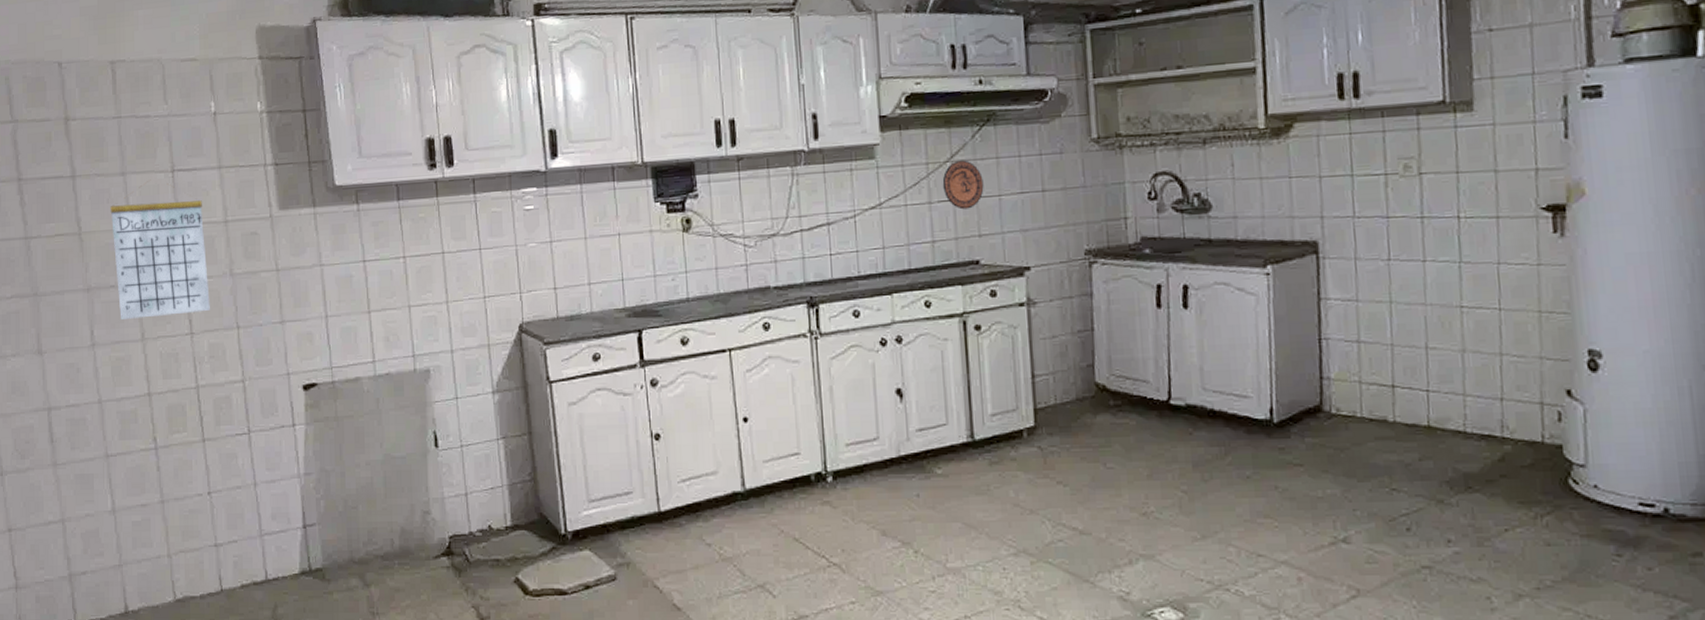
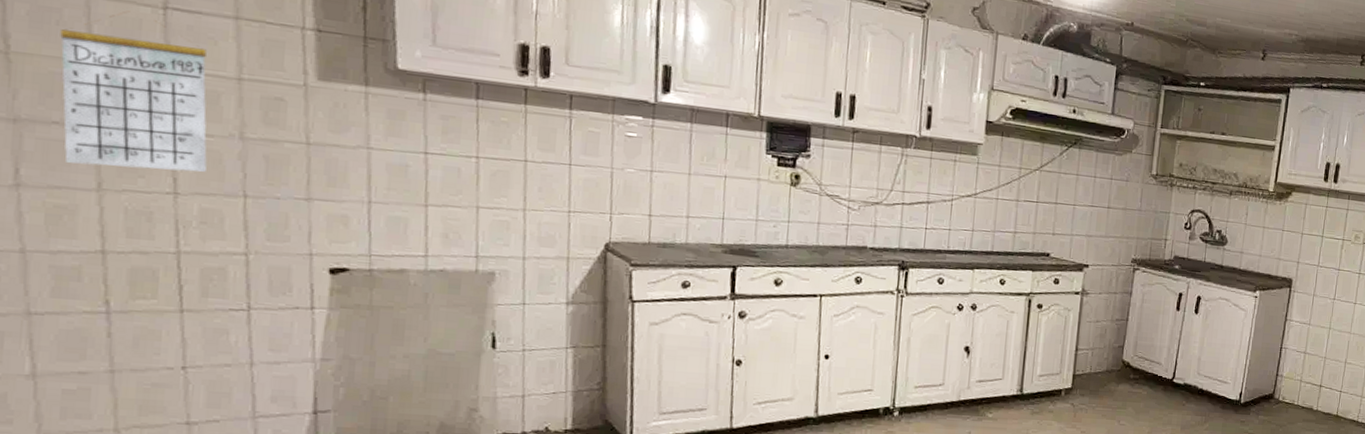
decorative plate: present [942,160,984,210] -> none [1030,170,1064,212]

